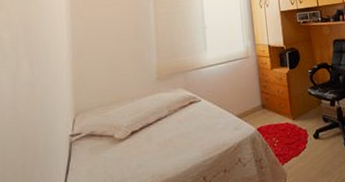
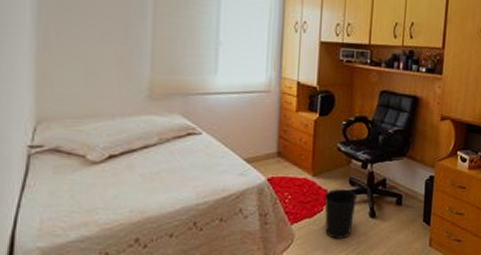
wastebasket: none [305,126,333,172] -> present [324,189,357,239]

